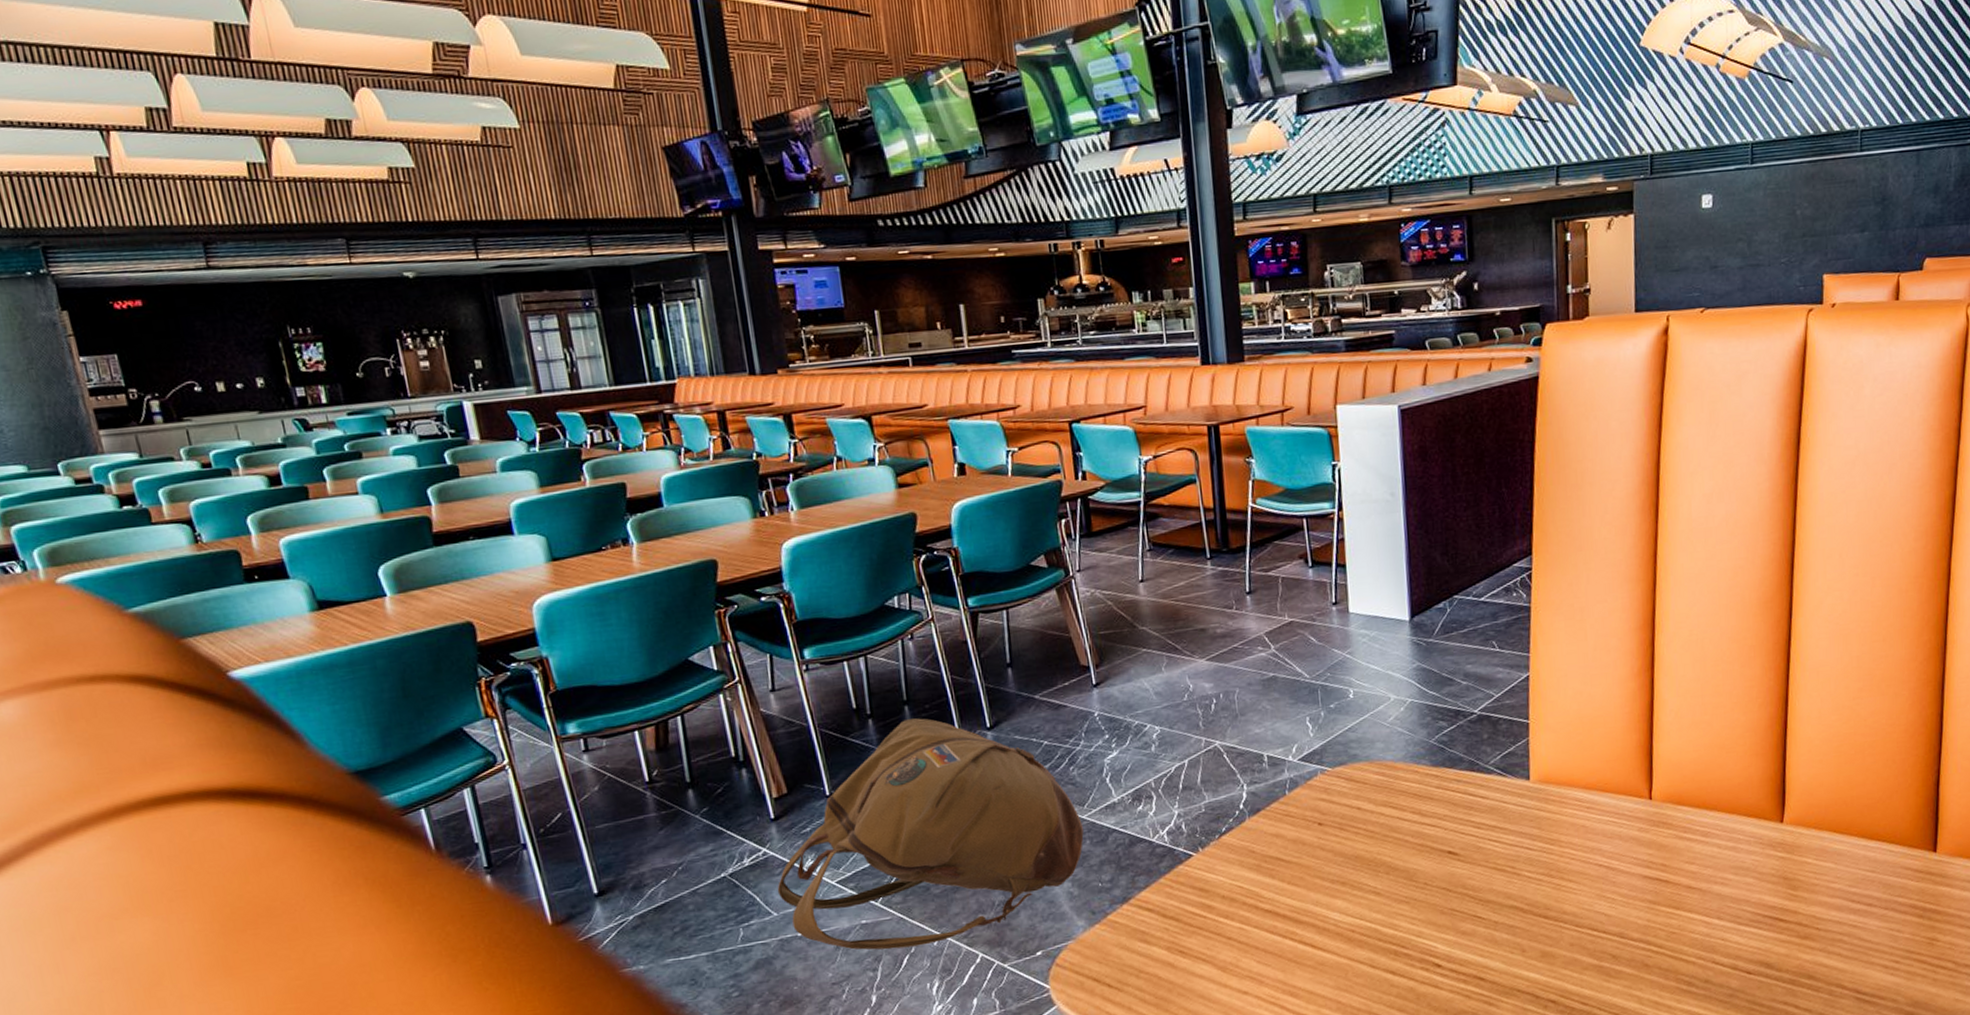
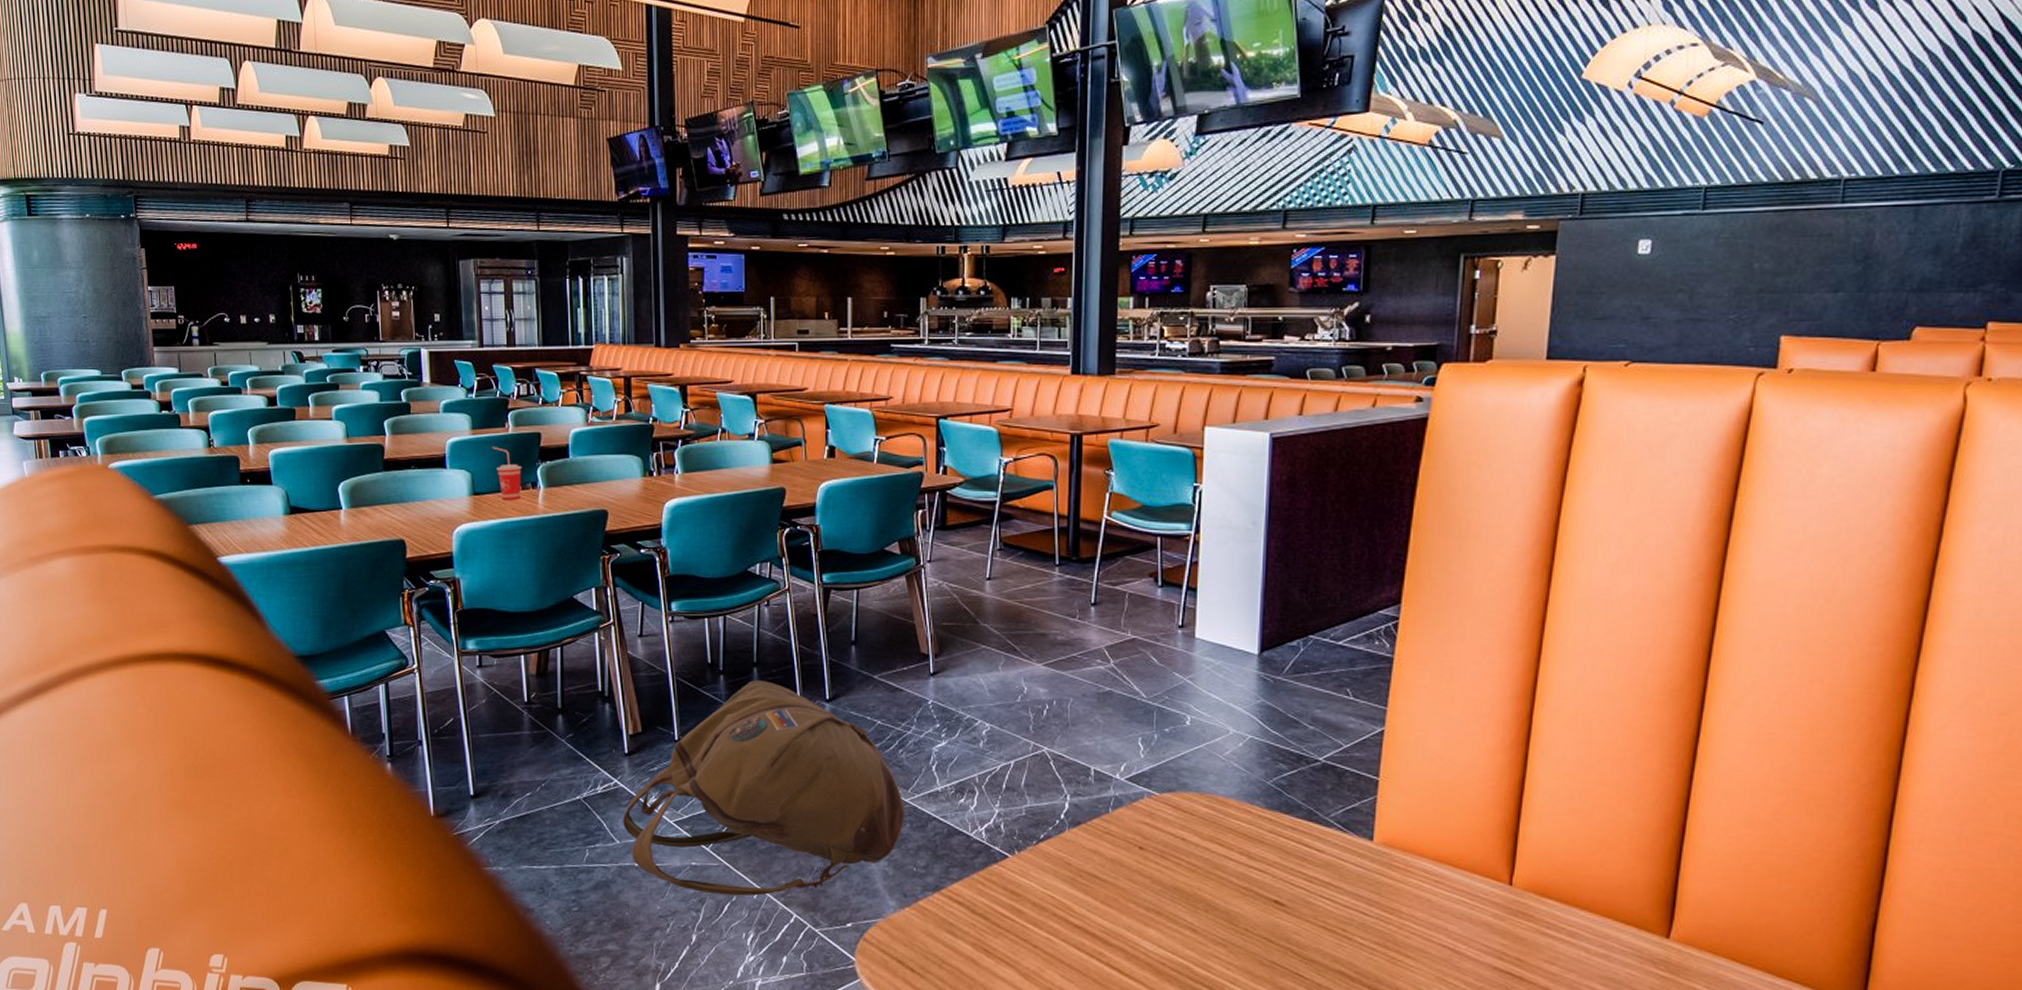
beverage cup: none [568,504,610,564] -> present [492,447,522,501]

